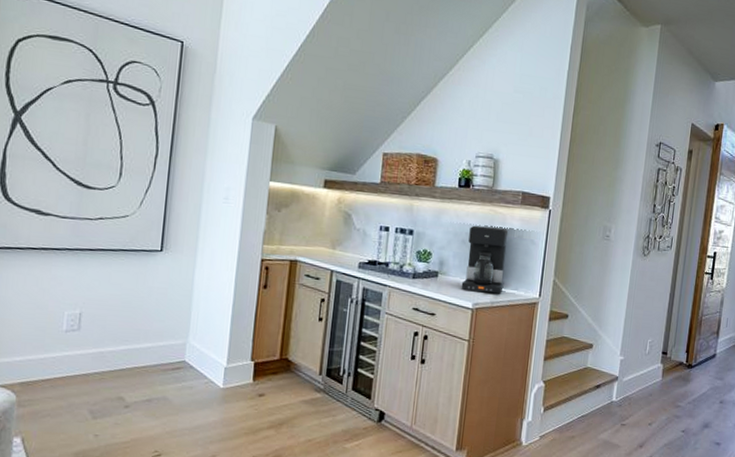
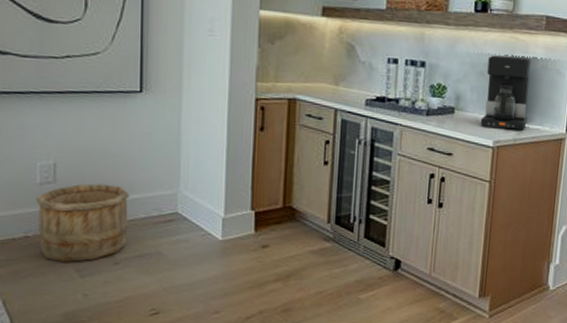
wooden bucket: none [60,332,144,404] -> present [37,183,130,262]

